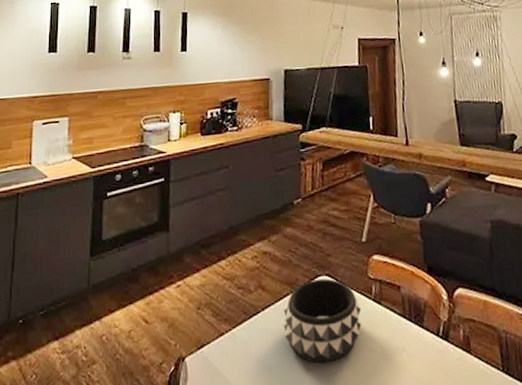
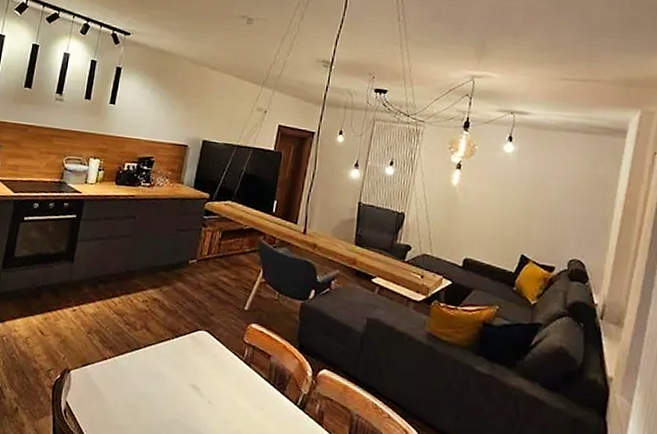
decorative bowl: present [283,278,362,364] -> none [159,332,232,404]

